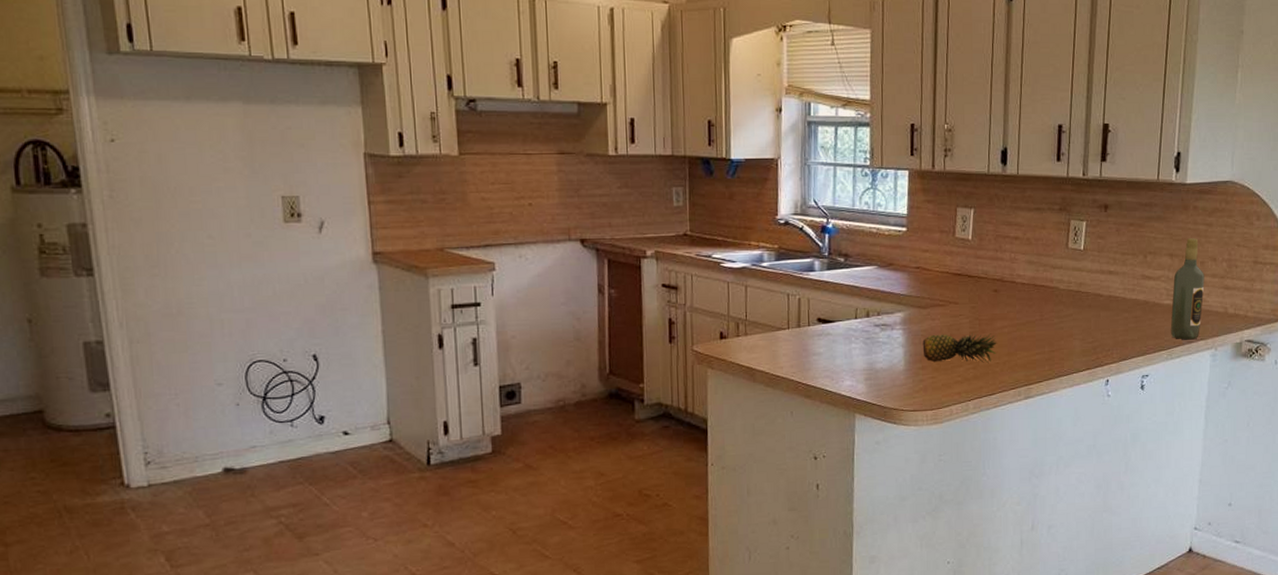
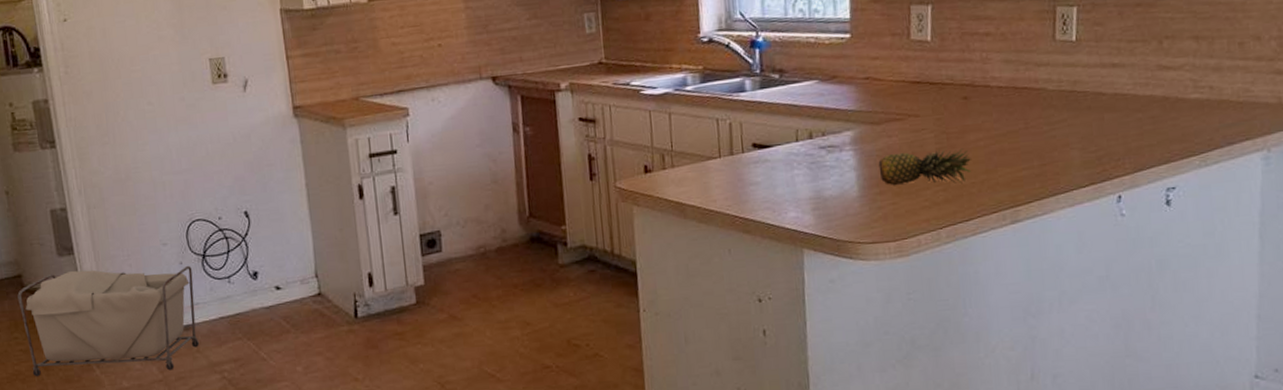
laundry basket: none [37,407,254,520] -> present [17,265,199,377]
wine bottle: present [1170,238,1205,340] -> none [1201,14,1247,141]

